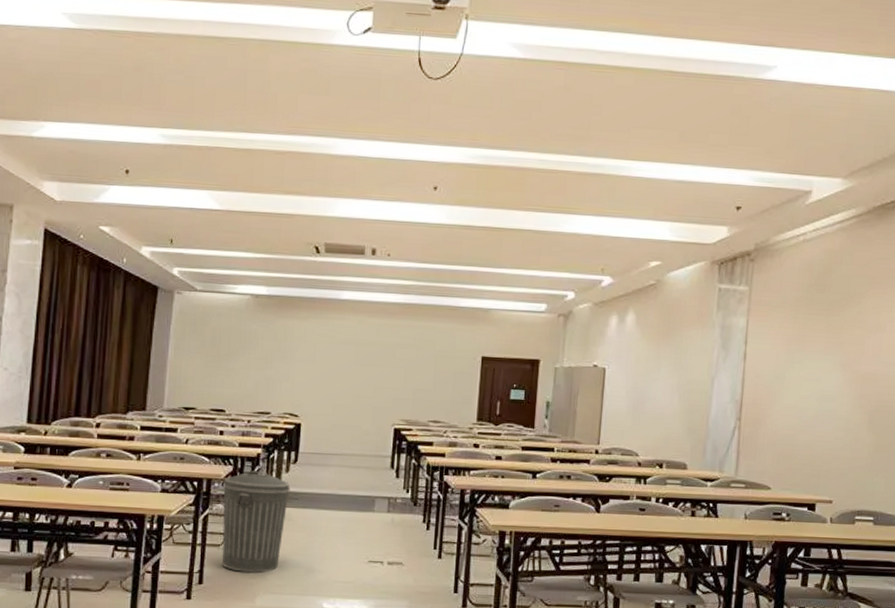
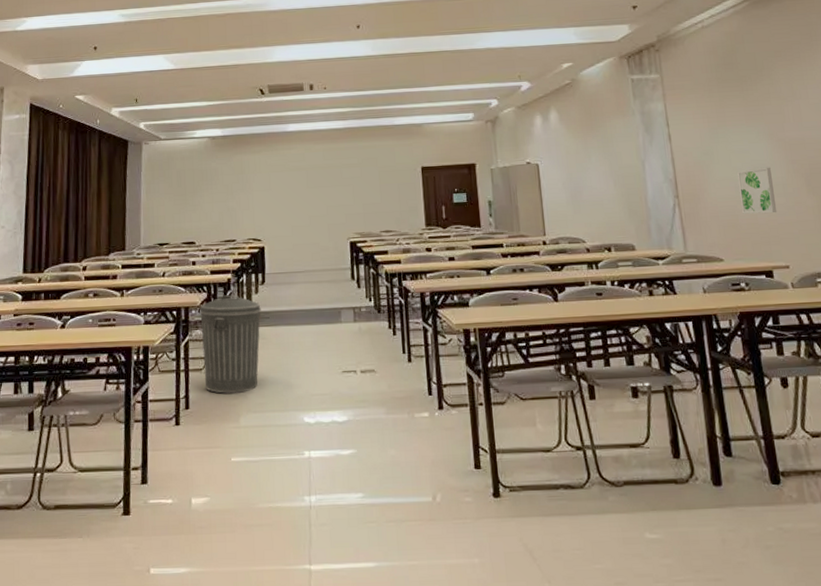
wall art: none [799,399,838,447] -> present [736,167,778,214]

